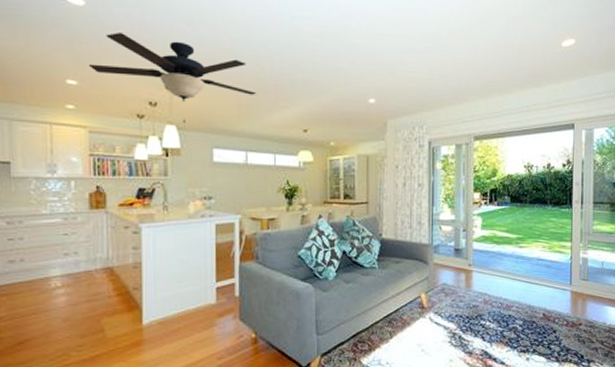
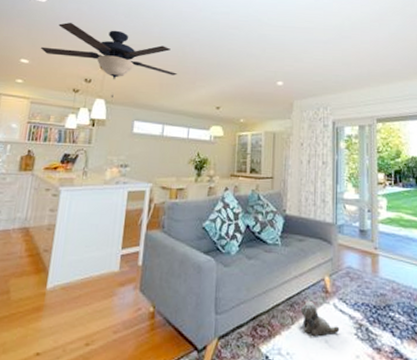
plush toy: none [399,317,435,347] -> present [301,301,340,337]

